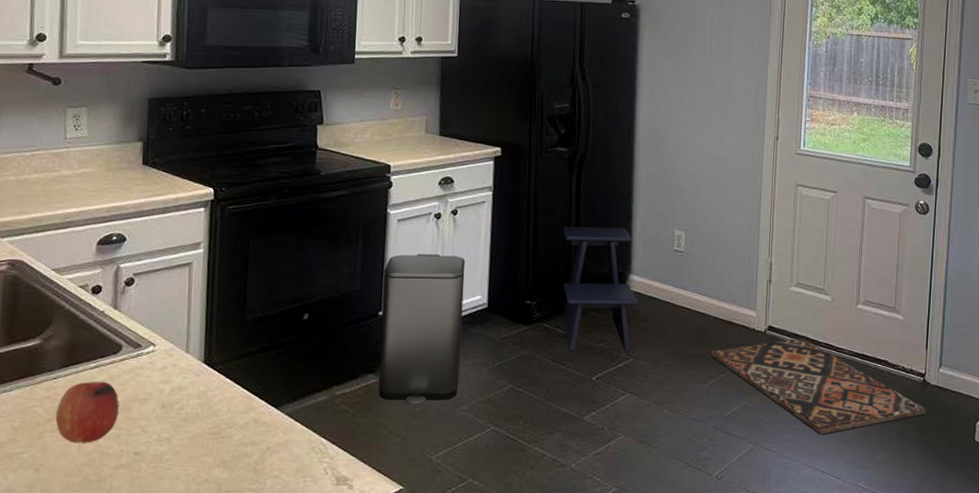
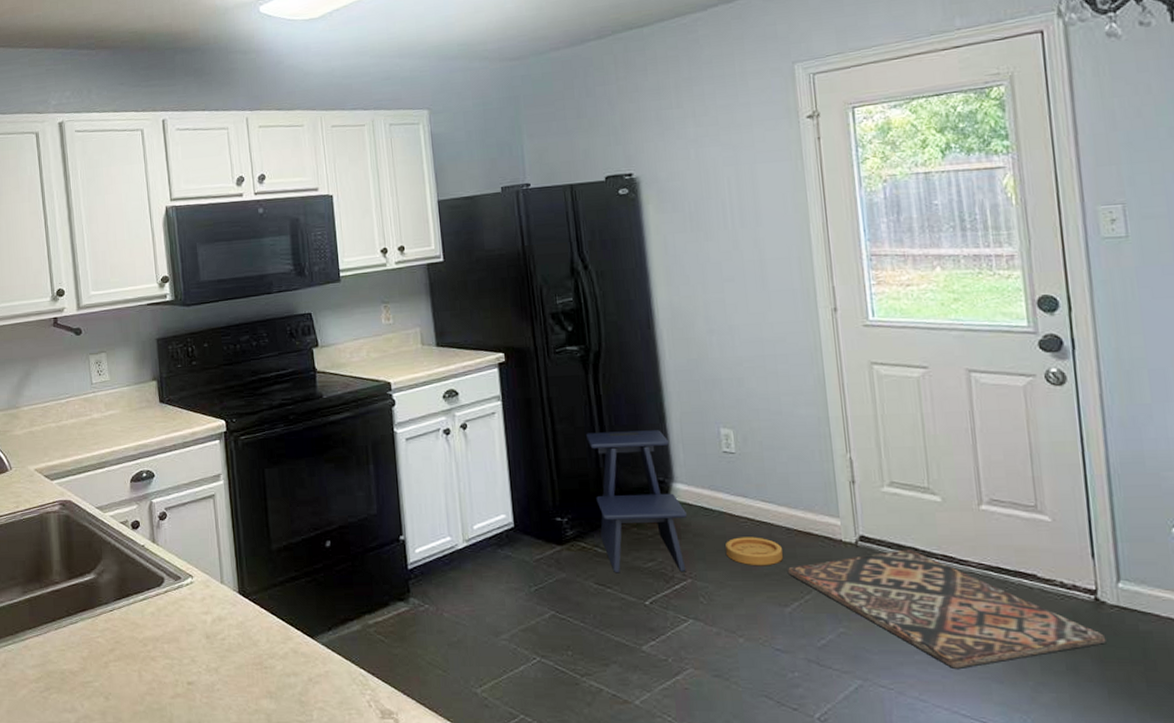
fruit: present [55,381,120,443] -> none [115,612,170,673]
pedal bin: present [378,254,466,405] -> none [399,472,495,634]
pet bowl: none [665,323,709,349] -> present [725,537,783,566]

